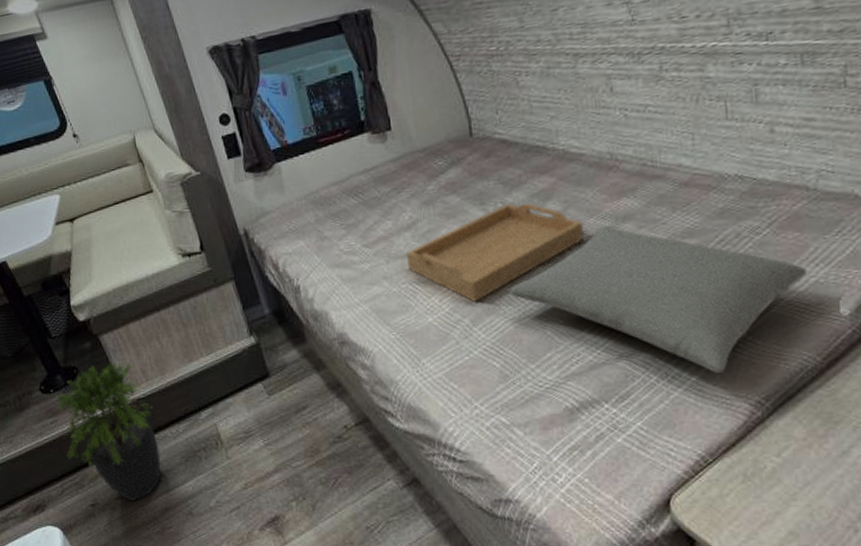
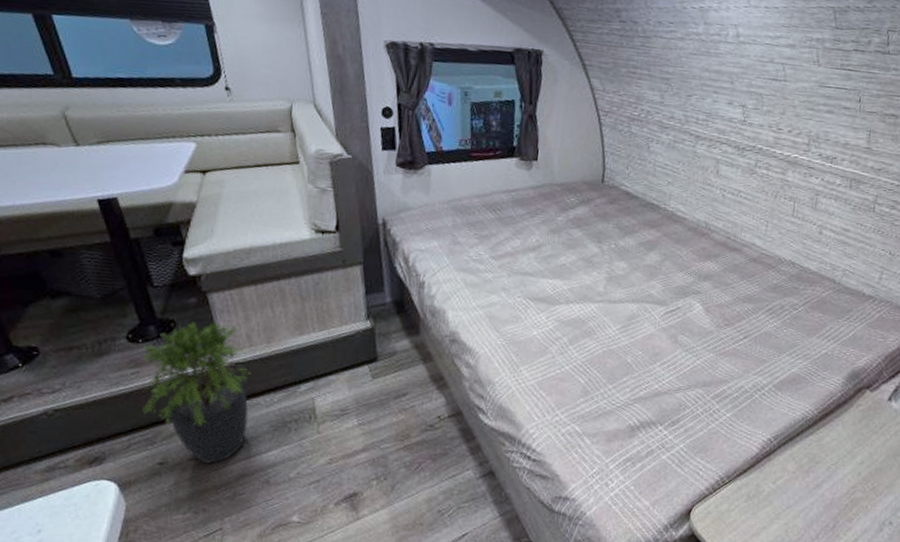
serving tray: present [405,203,584,302] -> none [526,246,675,324]
pillow: present [508,225,808,373] -> none [604,280,822,413]

